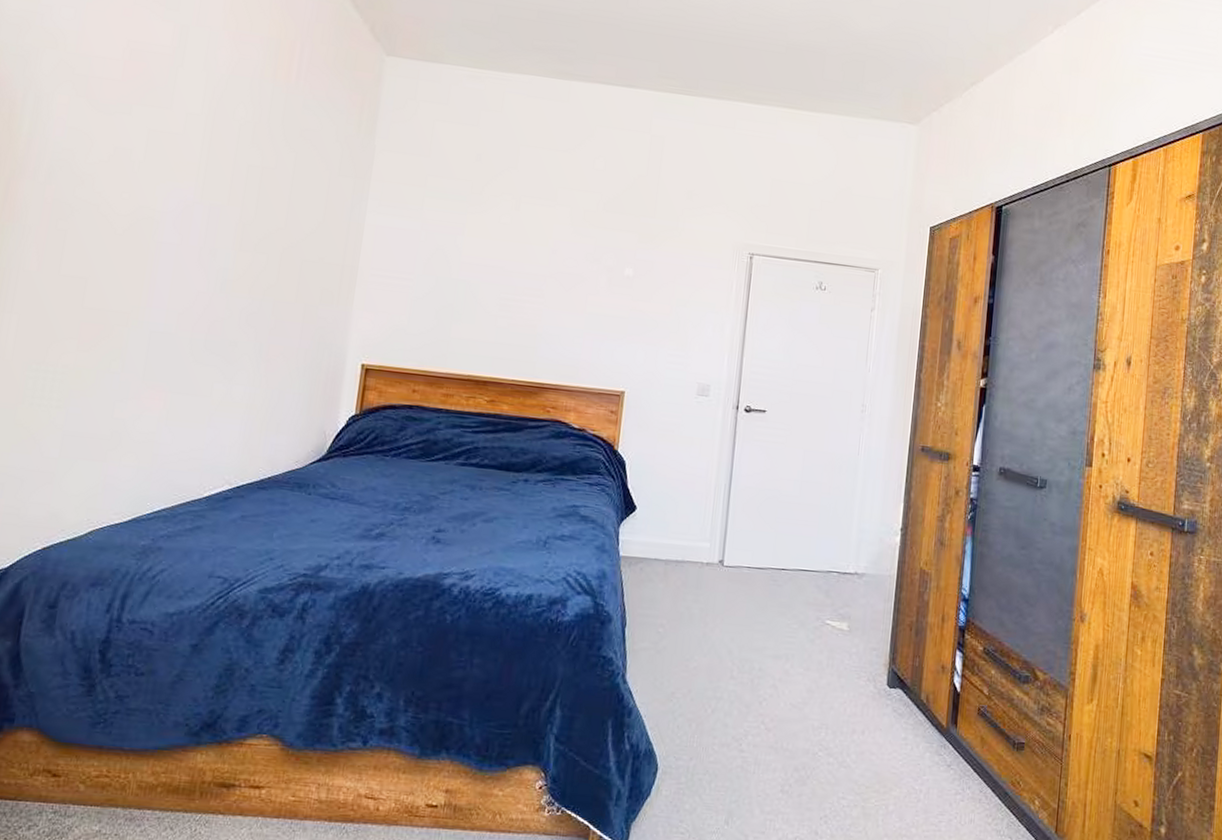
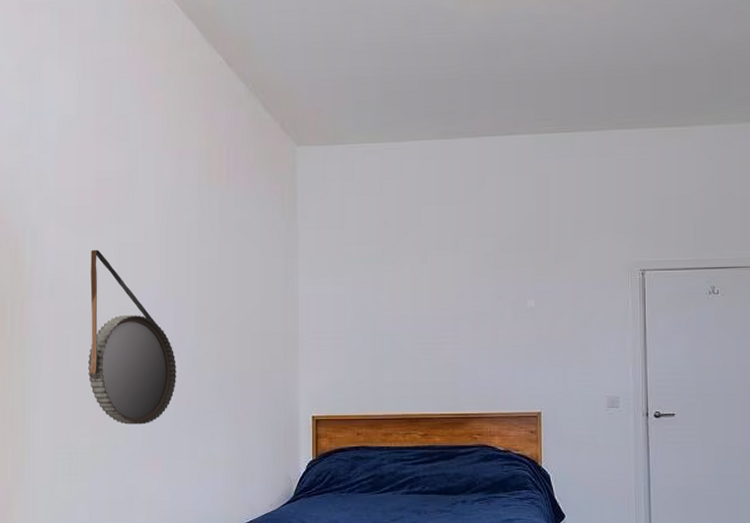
home mirror: none [84,131,202,349] -> present [87,249,176,425]

